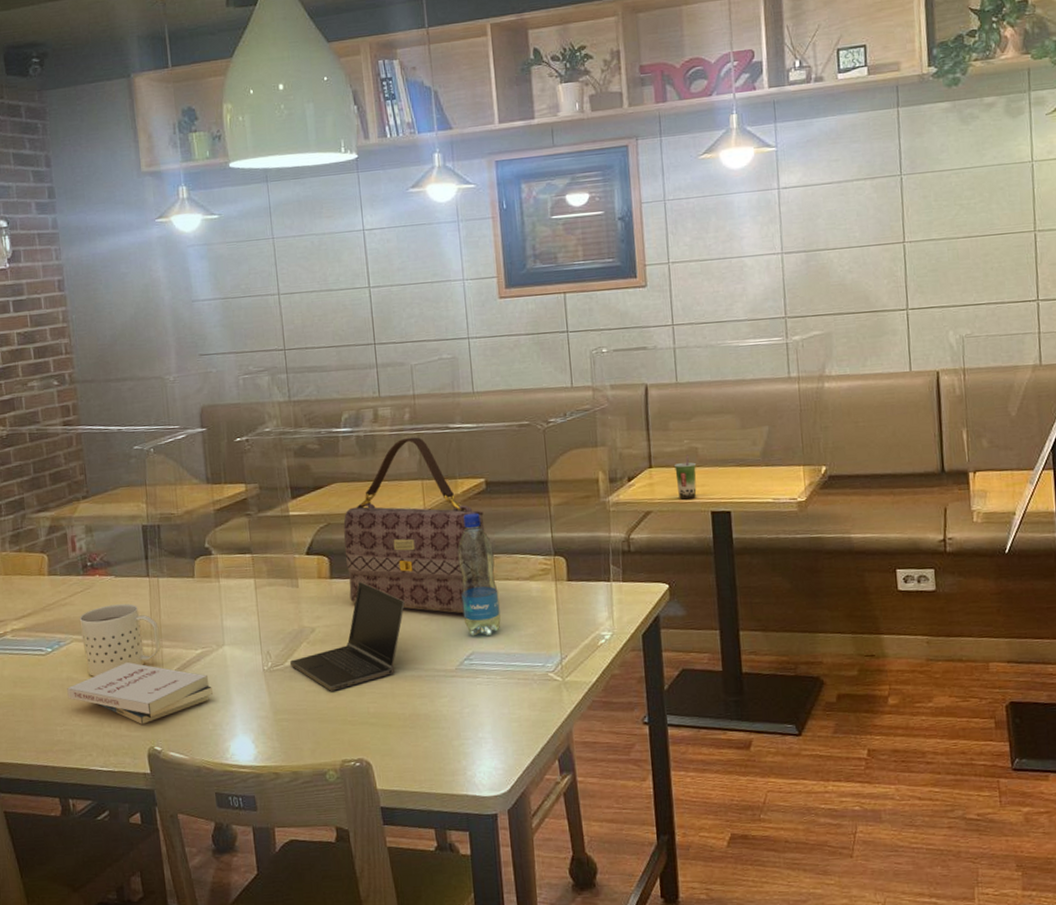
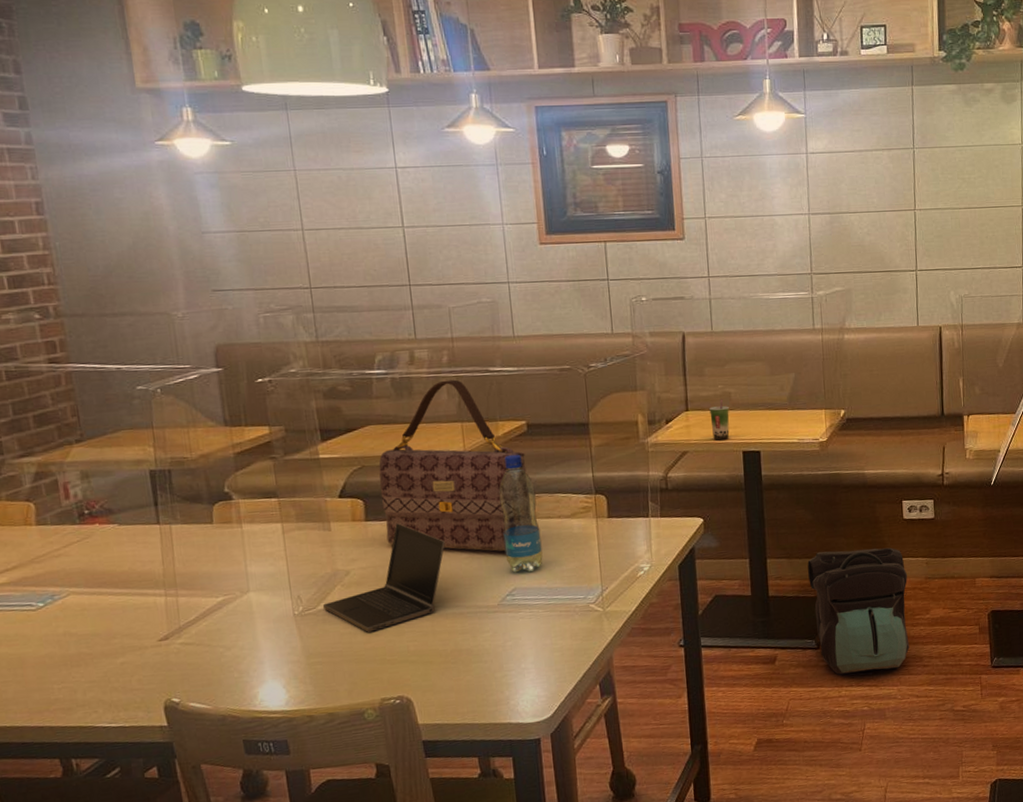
books: present [67,662,213,724] -> none [64,613,237,677]
mug: present [79,603,161,677] -> none [76,552,176,631]
backpack: none [786,622,909,766] -> present [807,547,910,675]

